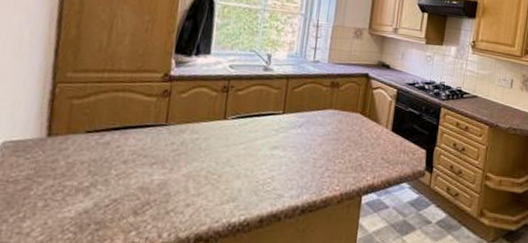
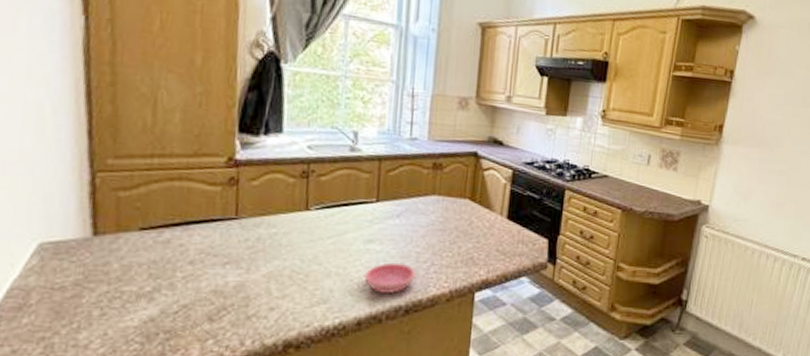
saucer: none [268,166,312,195] -> present [364,262,416,295]

